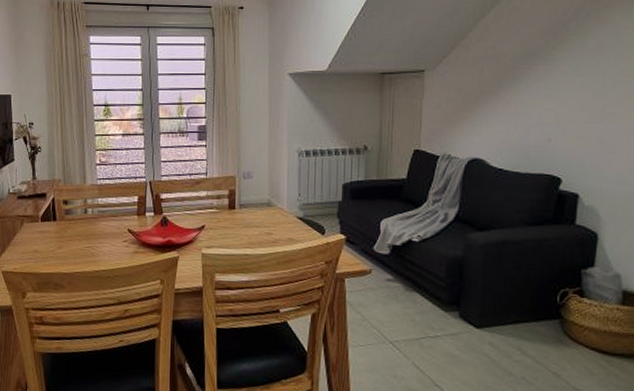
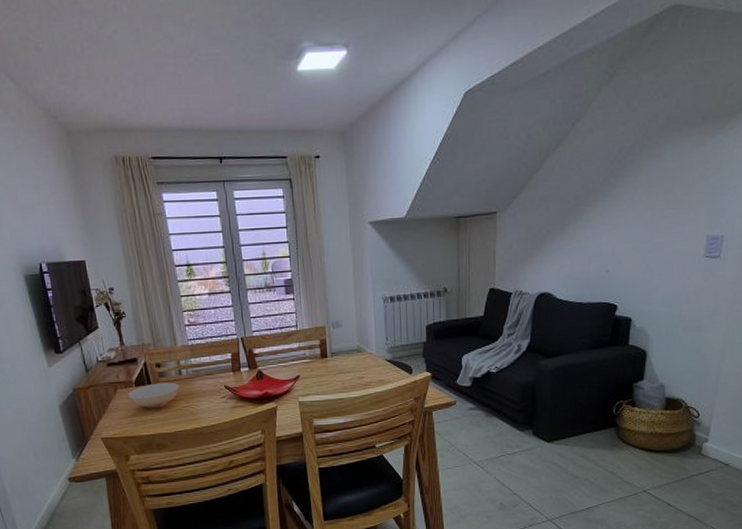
bowl: none [33,220,83,246] -> present [128,382,179,409]

